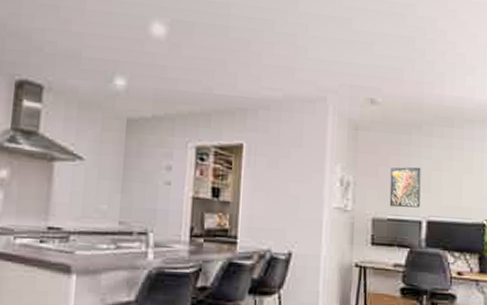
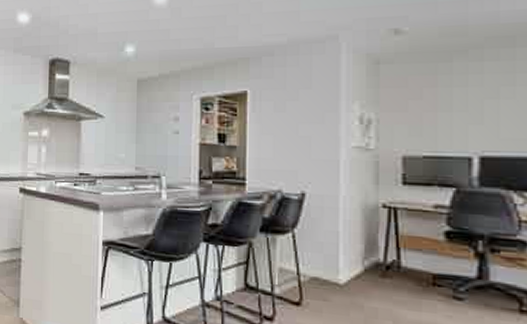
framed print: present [389,167,421,208] -> none [425,97,468,144]

